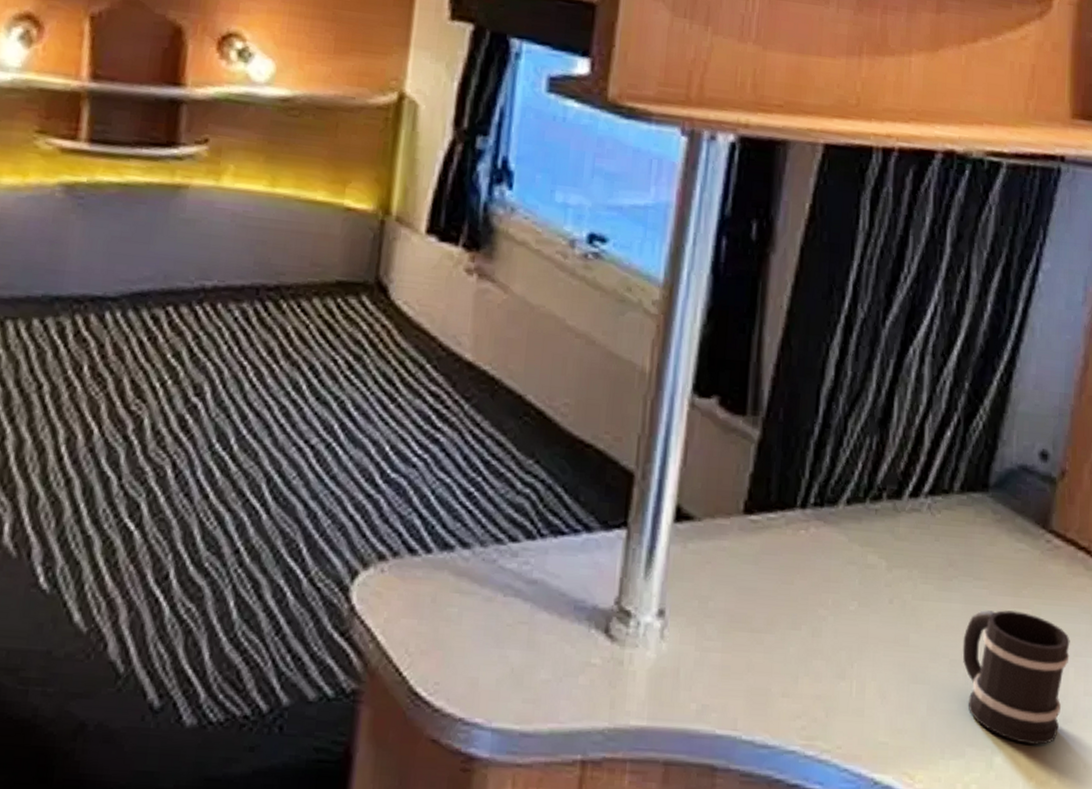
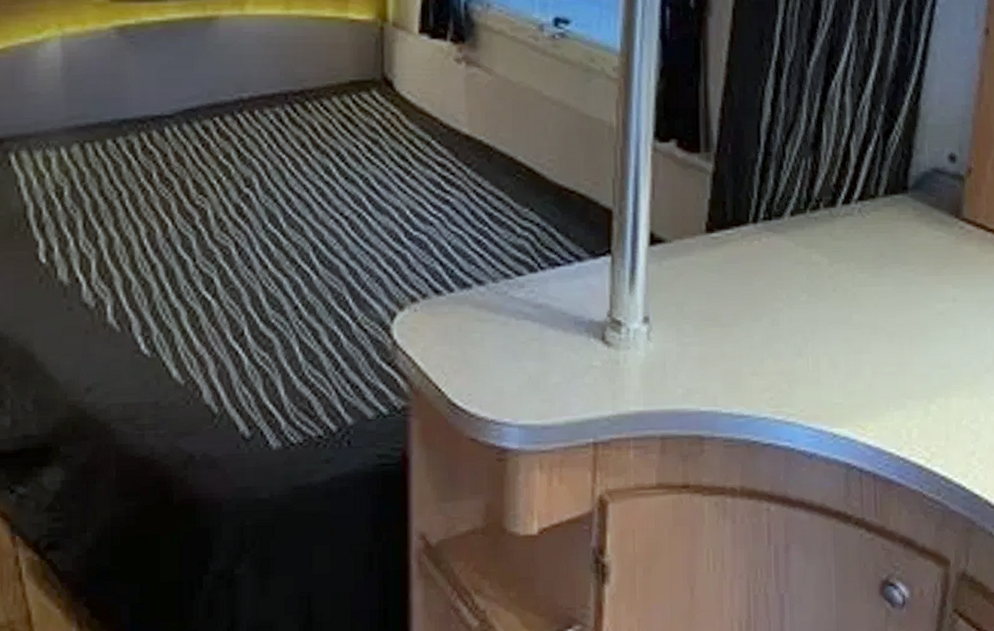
mug: present [962,610,1070,745] -> none [897,287,987,392]

